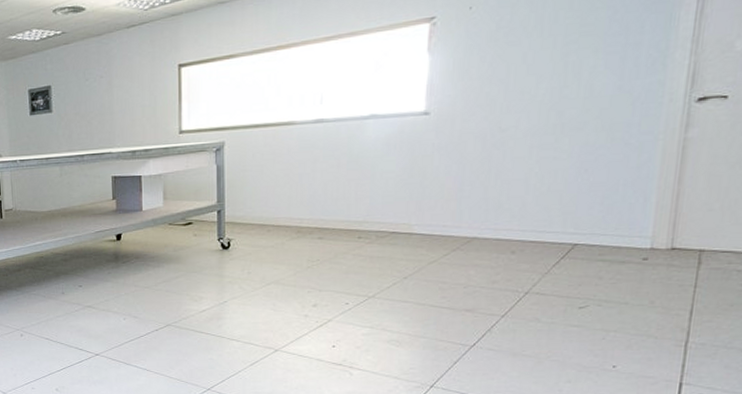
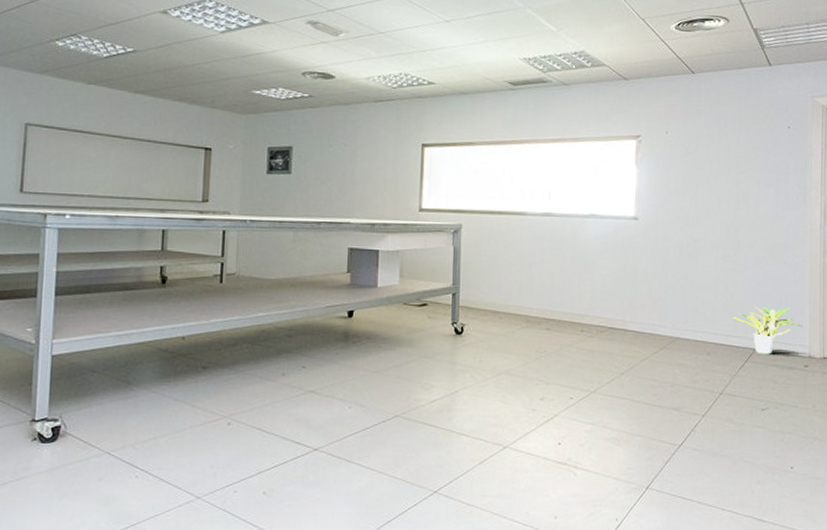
potted plant: none [548,194,646,249] -> present [733,305,804,355]

